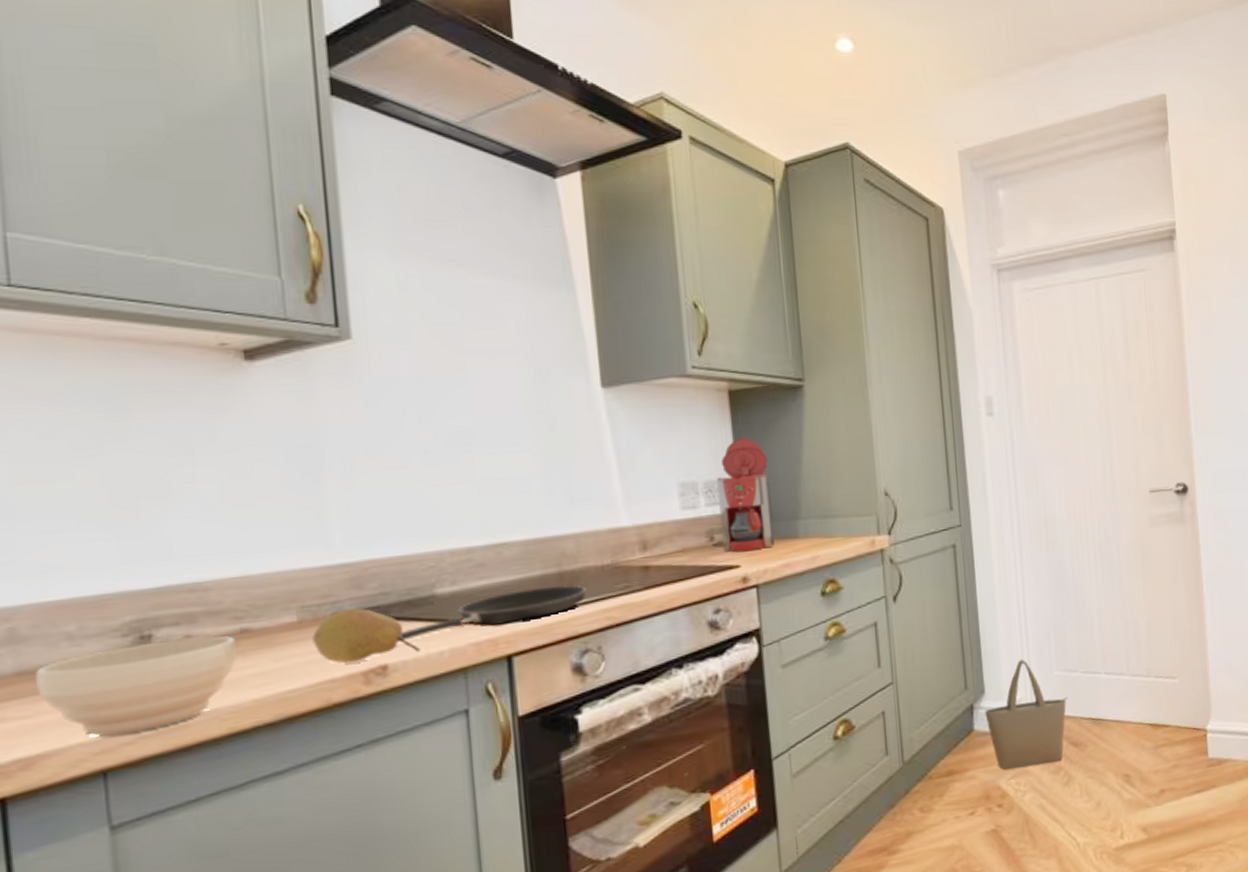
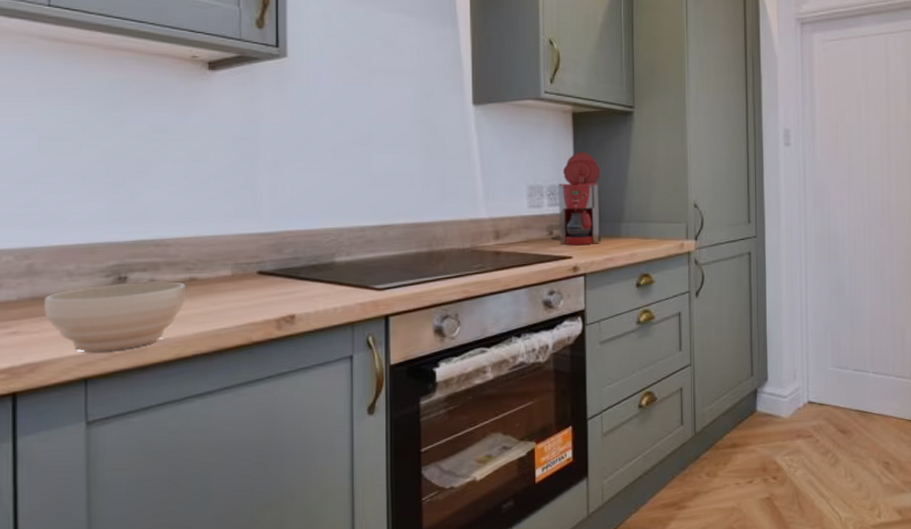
fruit: present [312,608,421,664] -> none [241,268,321,311]
frying pan: present [396,585,587,643] -> none [303,262,450,298]
shopping bag: present [985,658,1068,770] -> none [767,354,839,447]

